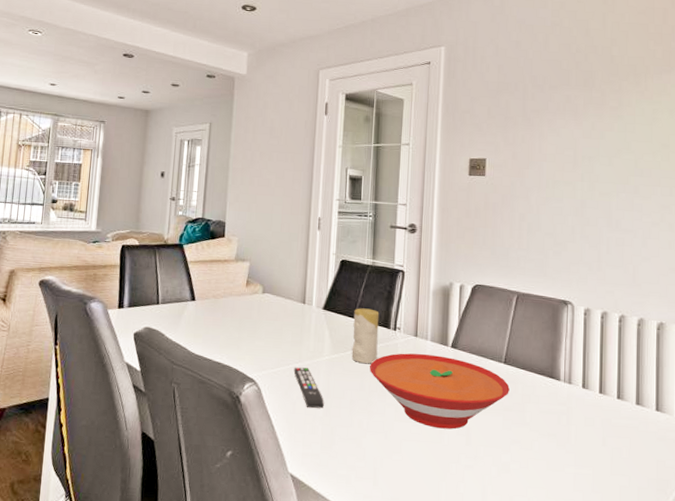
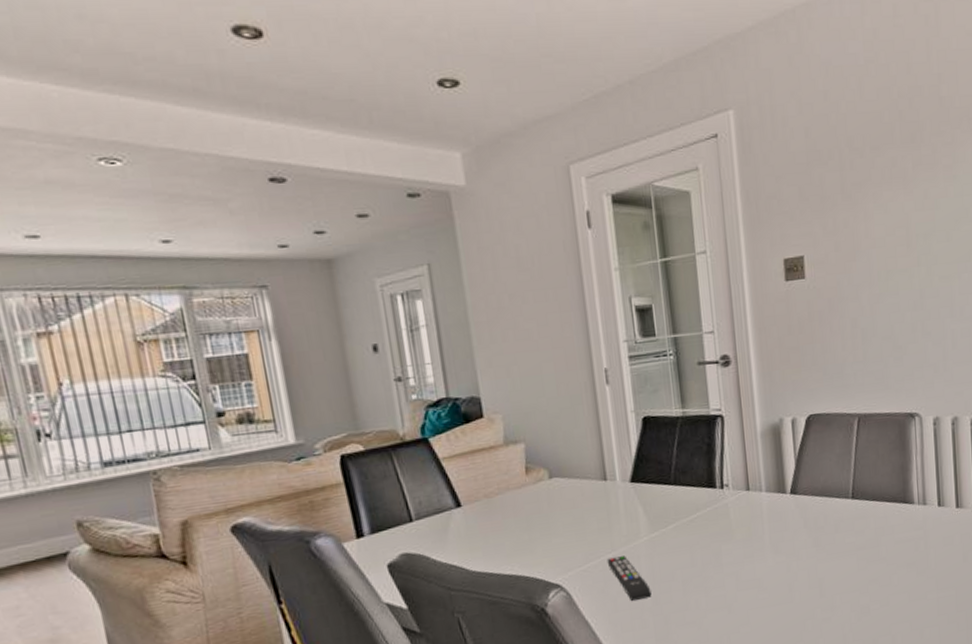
candle: present [351,308,379,364] -> none [669,469,706,536]
bowl: present [370,353,510,429] -> none [699,505,861,588]

